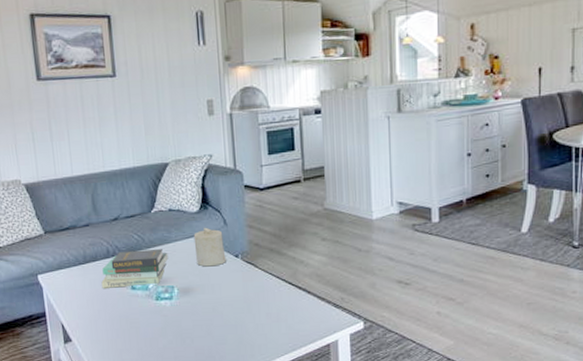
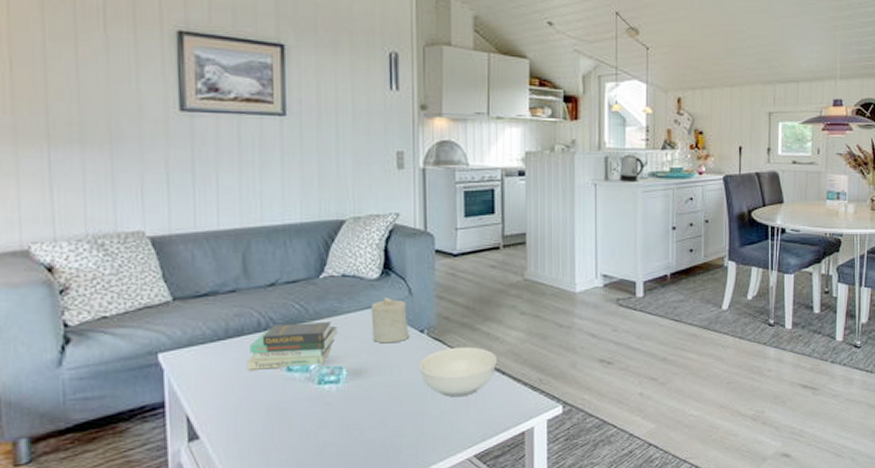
bowl: none [236,269,303,313] -> present [419,346,498,397]
kettle: none [412,85,437,112] -> present [620,155,645,182]

